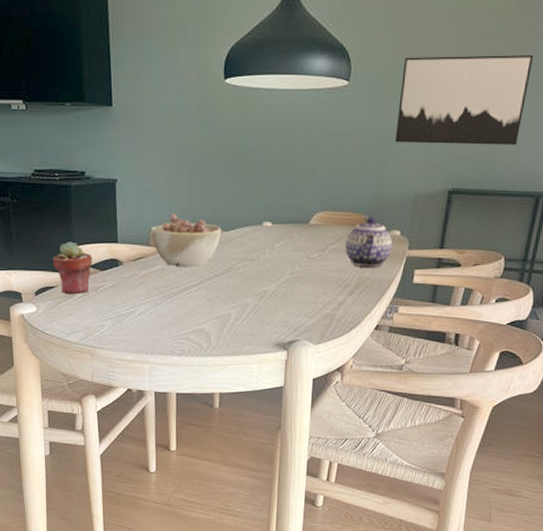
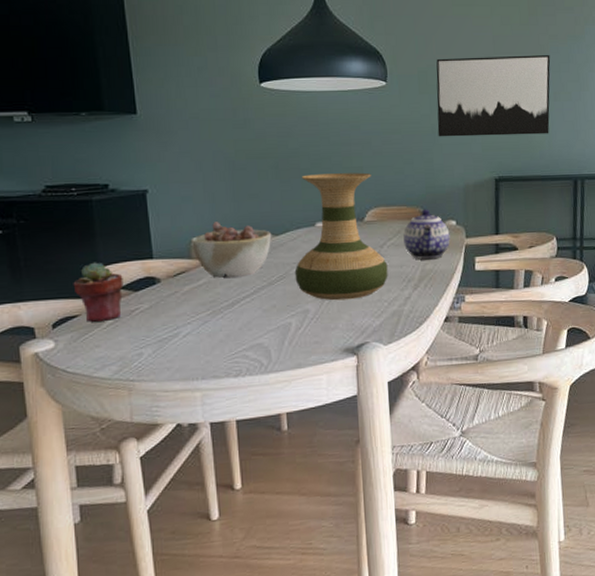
vase: none [238,174,327,299] -> present [294,172,388,301]

